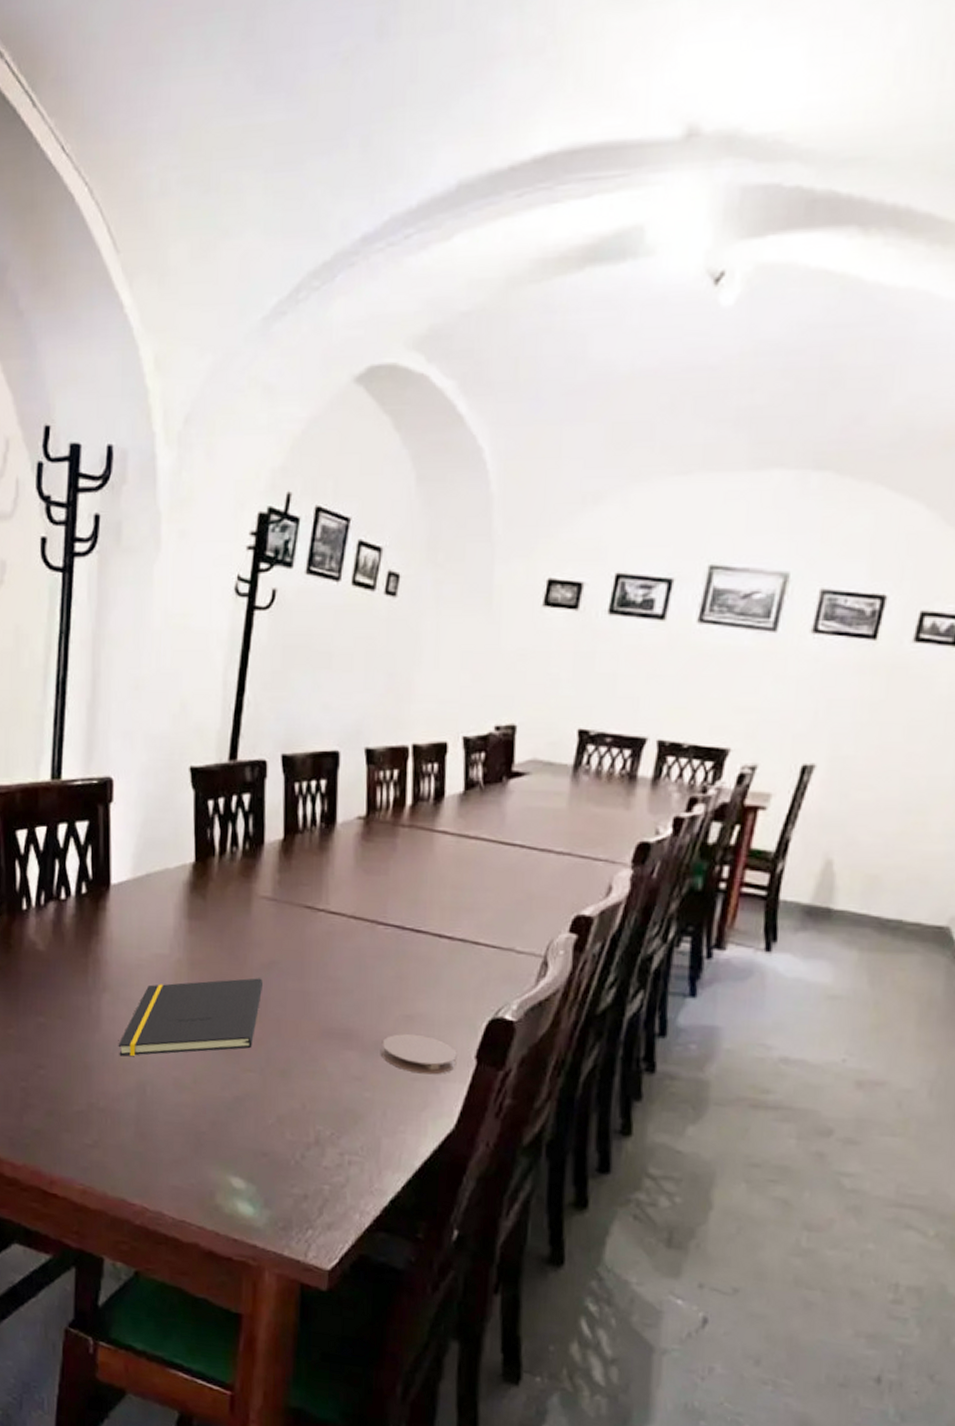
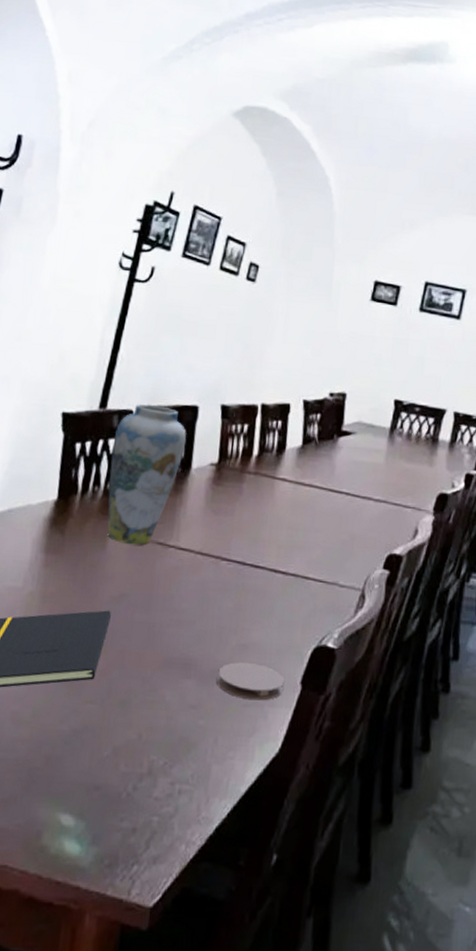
vase: none [247,752,329,910] -> present [107,403,187,545]

